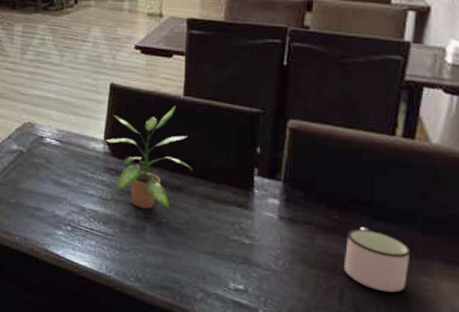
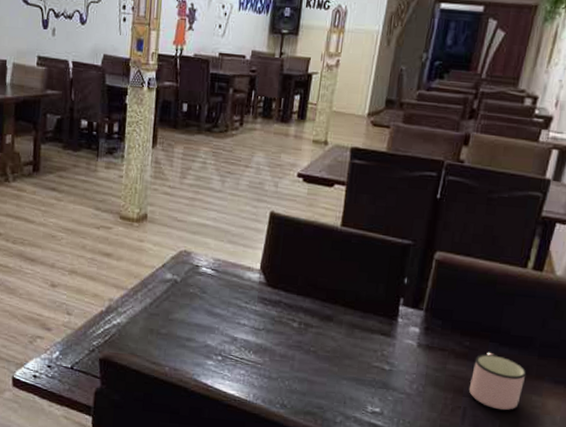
potted plant: present [105,105,193,209] -> none [261,235,344,338]

